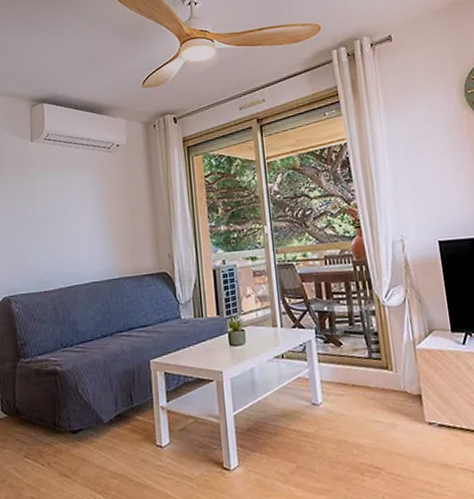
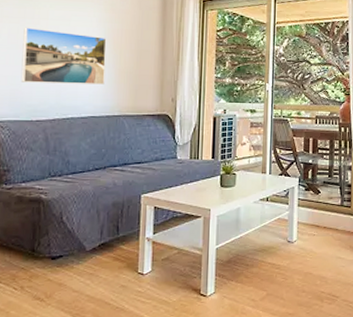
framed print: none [25,200,102,255] -> present [20,27,107,85]

